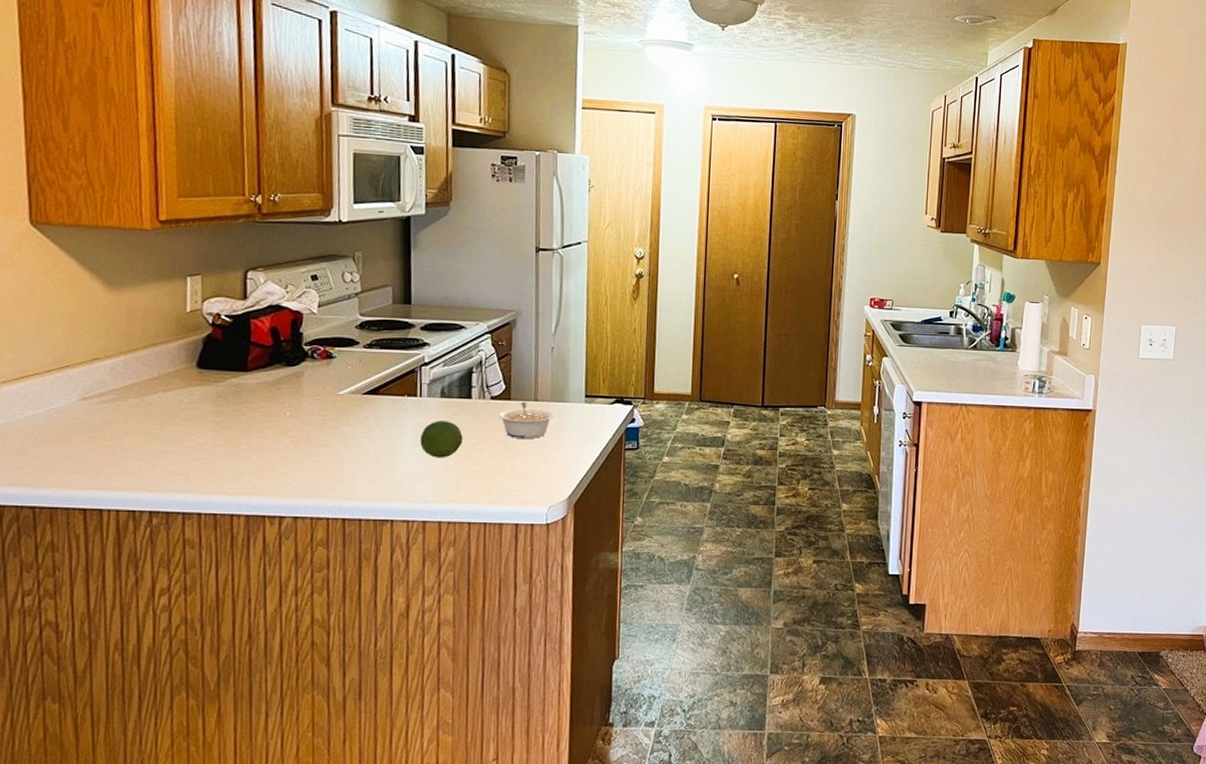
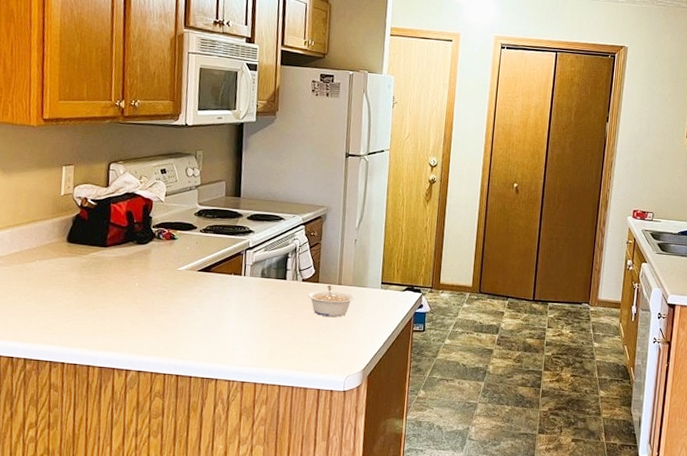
fruit: present [420,421,463,458] -> none [242,297,278,329]

